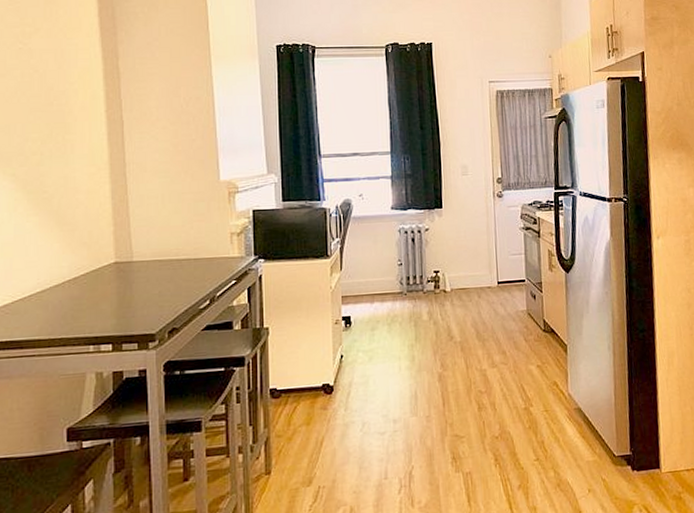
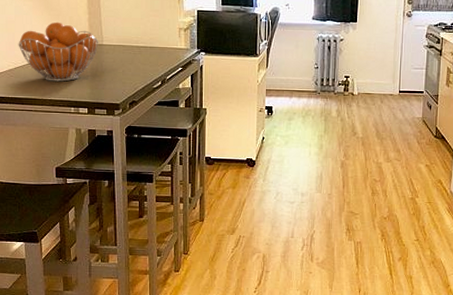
fruit basket: none [17,238,127,315] -> present [18,22,99,82]

